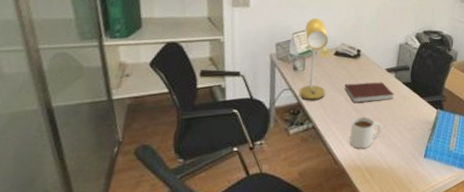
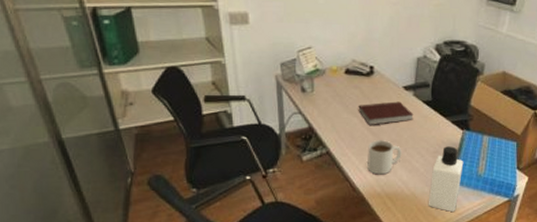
desk lamp: present [299,17,328,101] -> none [310,32,337,125]
bottle: none [403,124,437,186] -> present [428,146,464,213]

